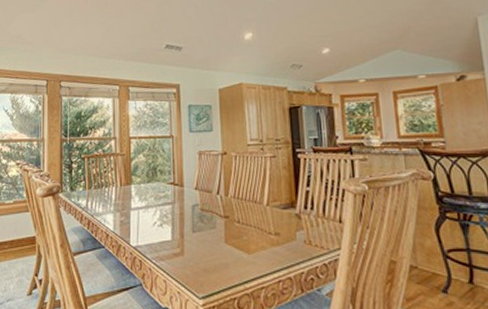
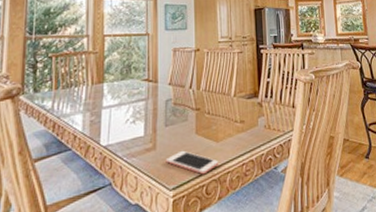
cell phone: none [194,259,252,287] -> present [165,150,219,175]

